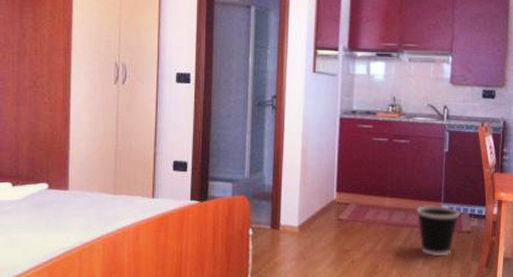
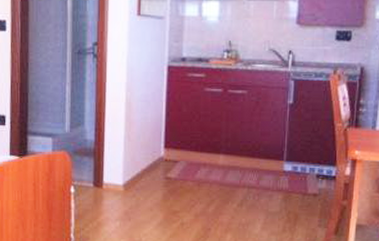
wastebasket: present [417,205,460,257] -> none [255,164,306,221]

